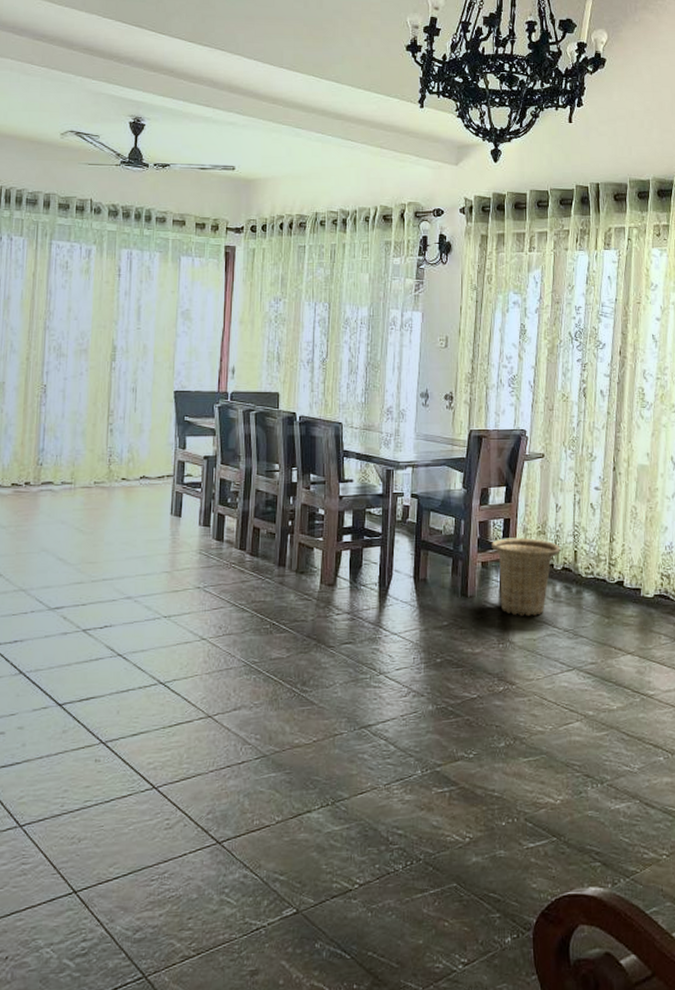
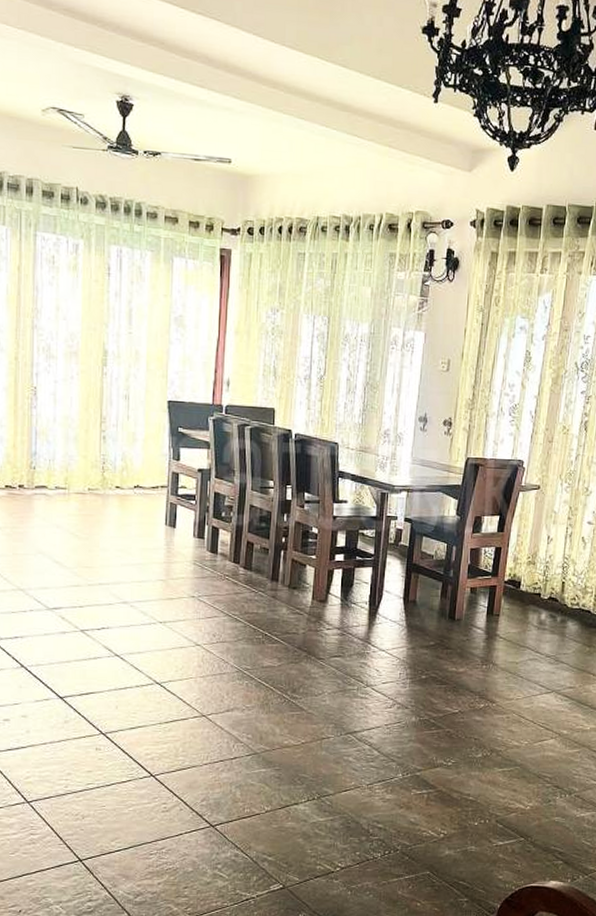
basket: present [492,537,561,616] -> none [481,566,549,641]

